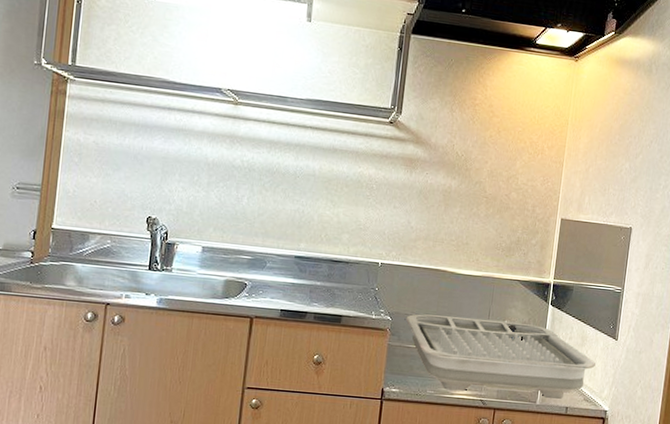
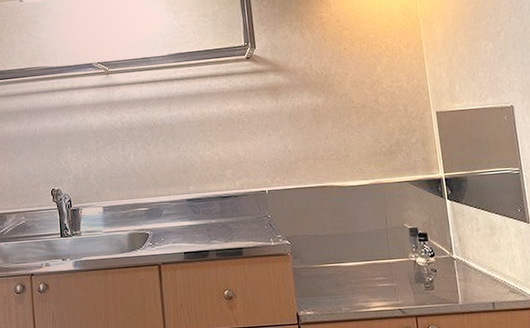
dish rack: present [406,313,596,399] -> none [304,223,513,305]

